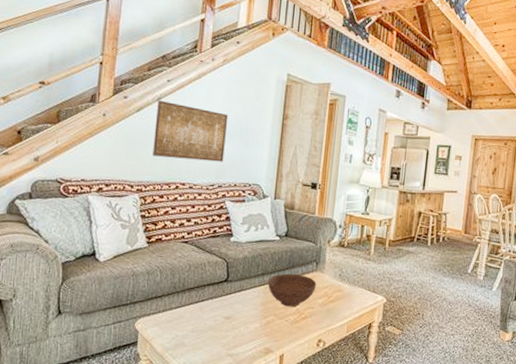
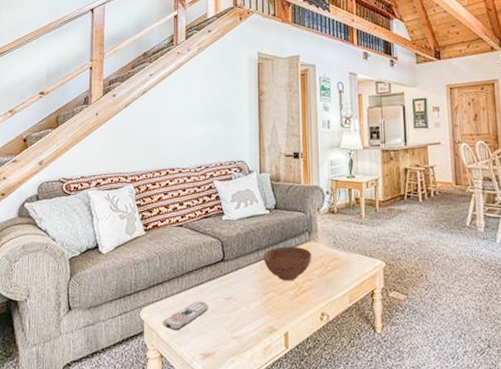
wall art: present [153,99,229,162] -> none [142,93,208,146]
remote control: none [158,318,207,343] -> present [163,302,208,330]

